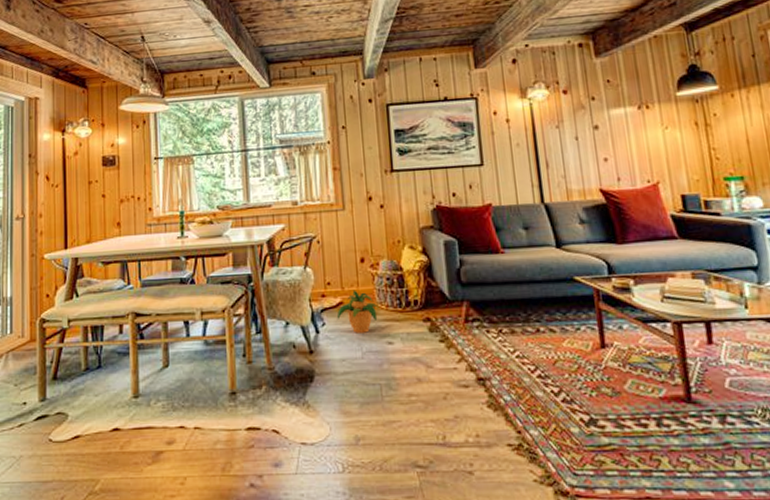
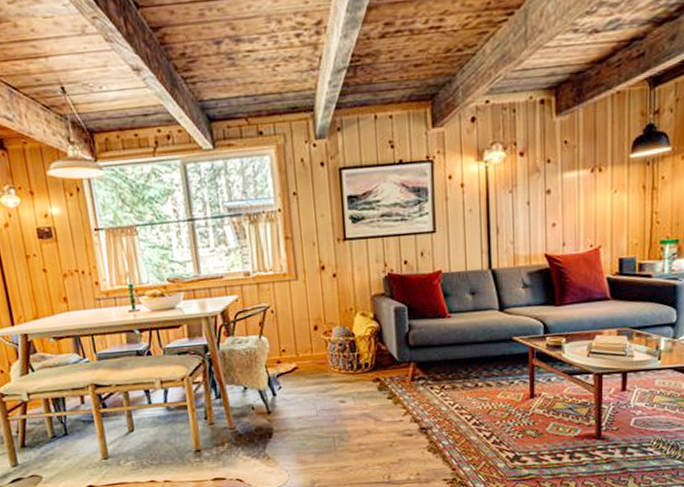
potted plant: present [336,290,380,333] -> none [292,355,333,395]

